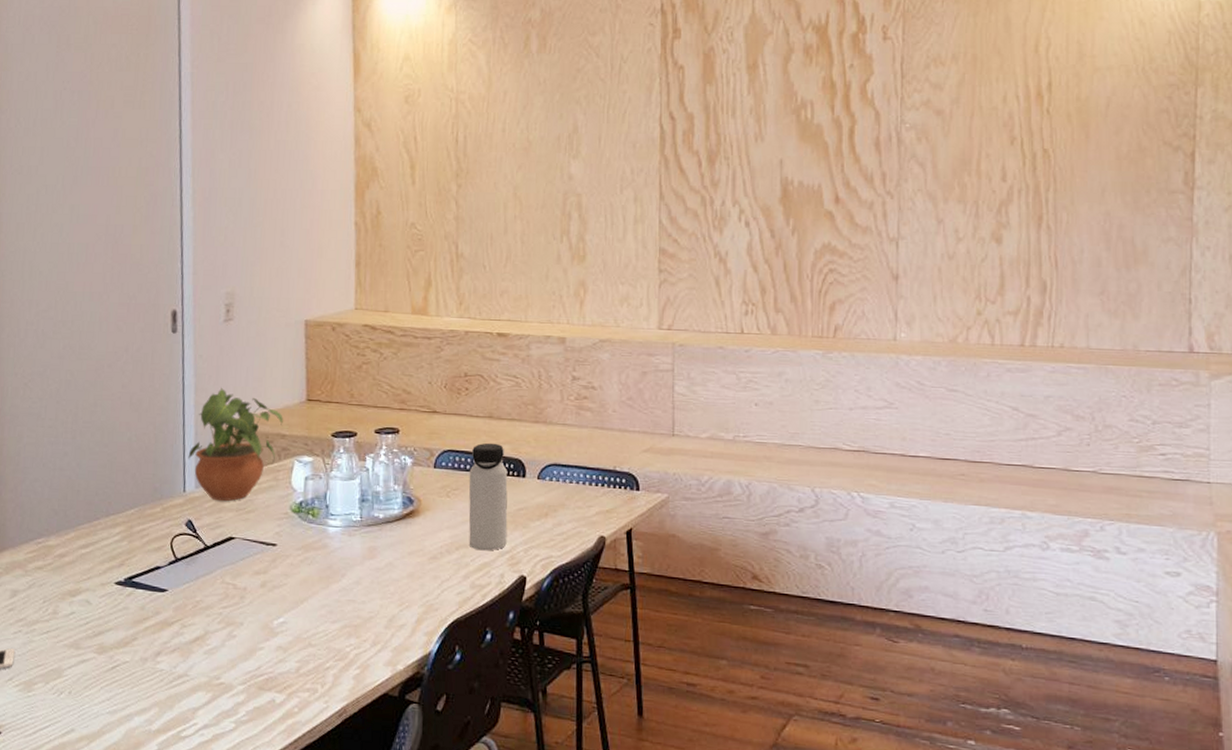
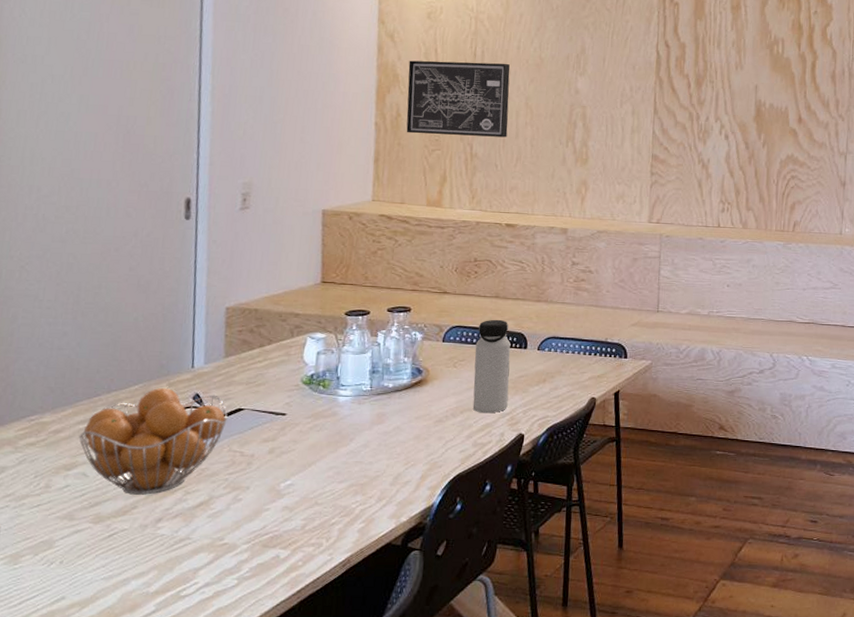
fruit basket: none [81,513,220,626] -> present [78,388,228,495]
potted plant: present [188,387,283,502] -> none [198,270,297,376]
wall art: none [387,148,496,234] -> present [406,60,511,138]

